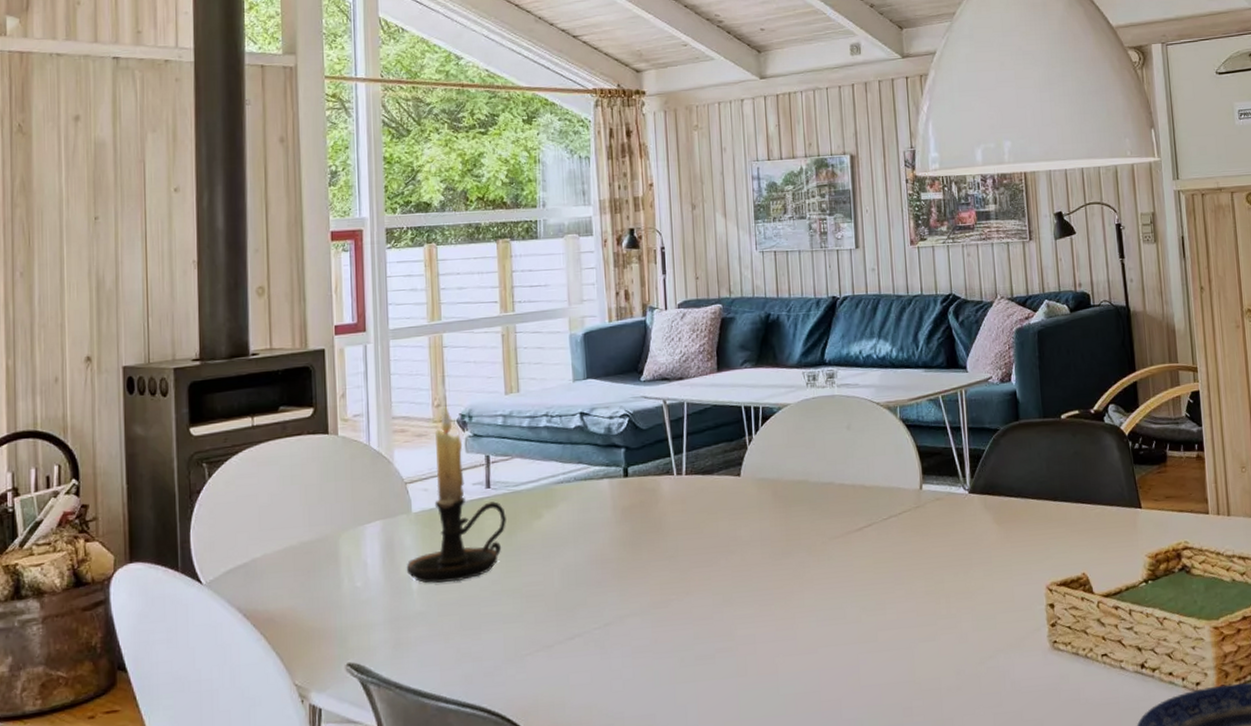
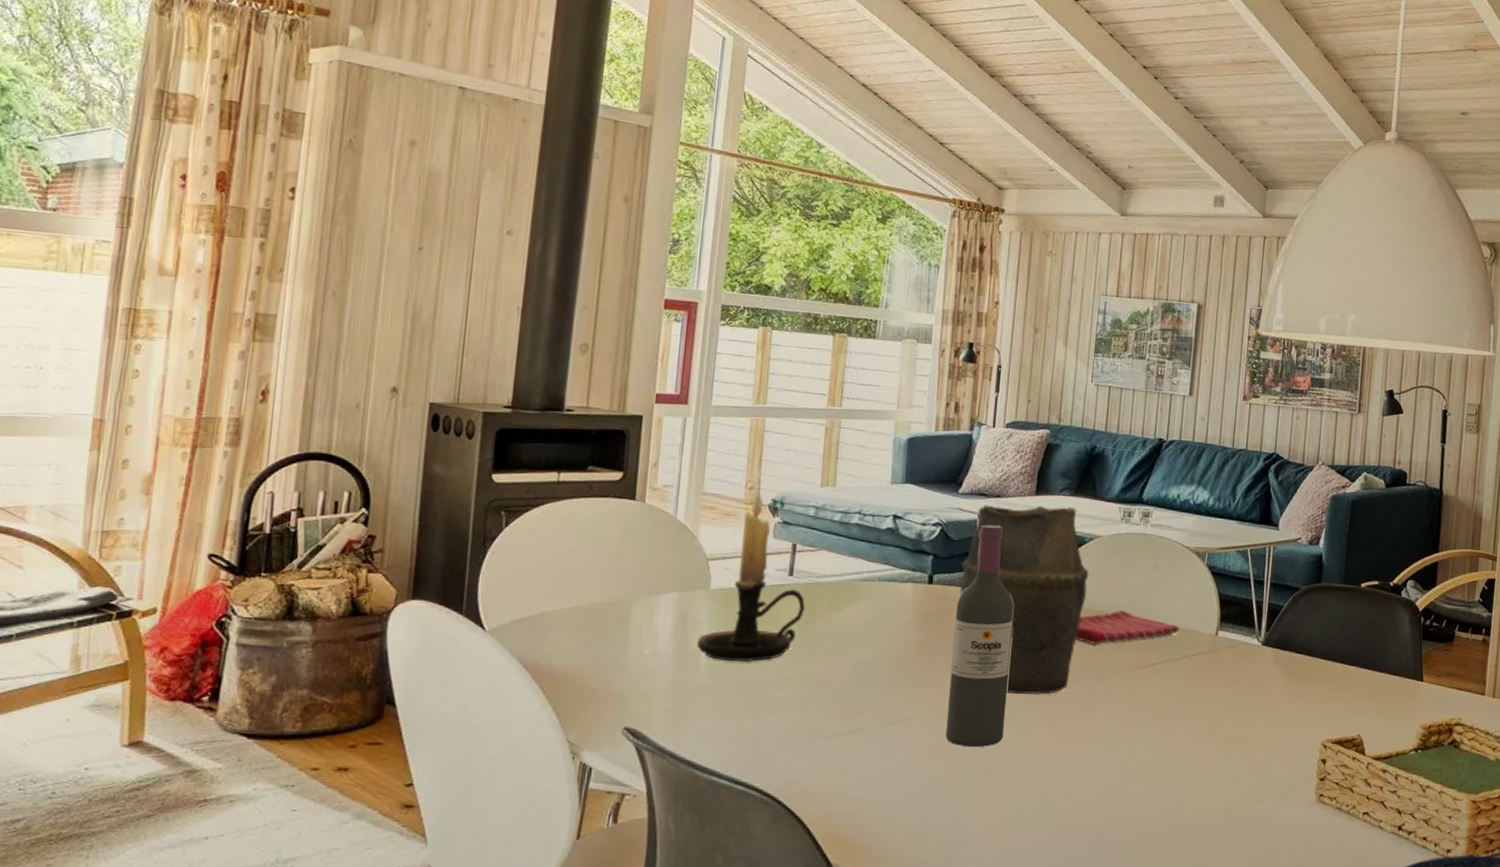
vase: none [654,379,784,578] -> present [959,505,1089,696]
wine bottle: none [655,408,721,639] -> present [945,525,1014,748]
dish towel: none [778,476,882,516] -> present [1076,610,1179,644]

